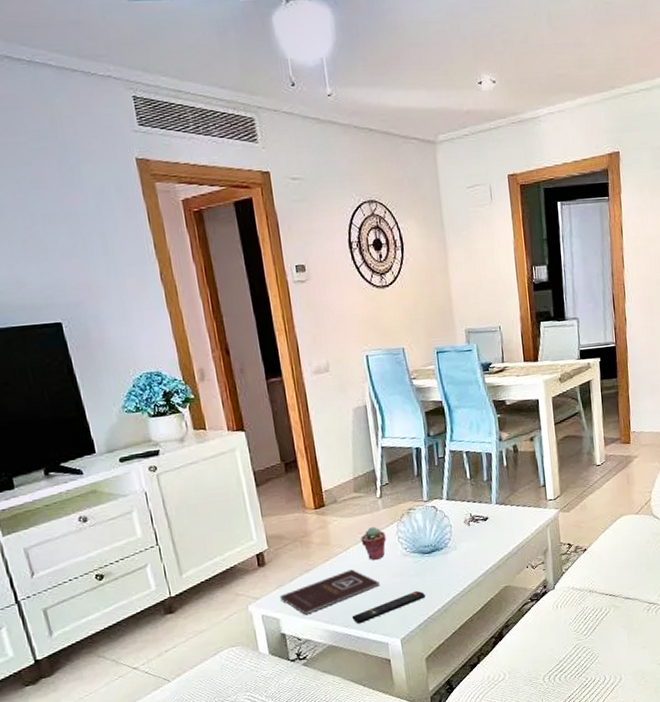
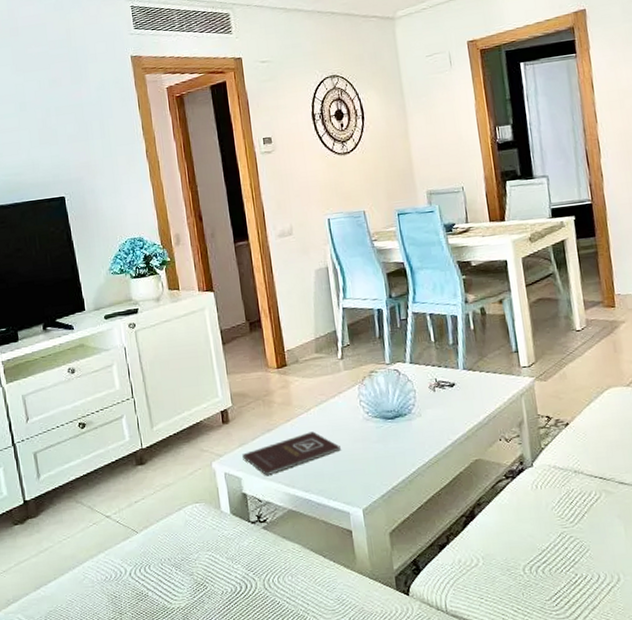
remote control: present [352,590,426,624] -> none [312,458,390,490]
potted succulent: present [360,527,387,560] -> none [321,389,348,423]

